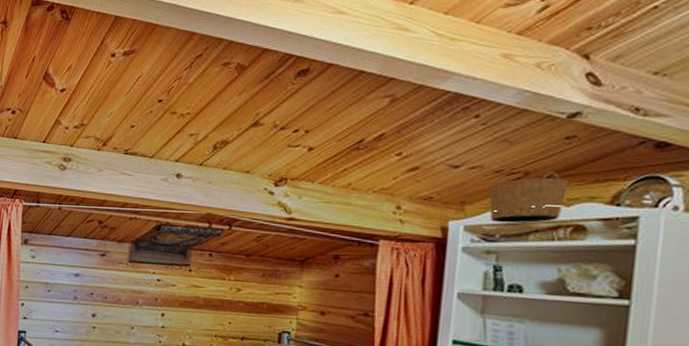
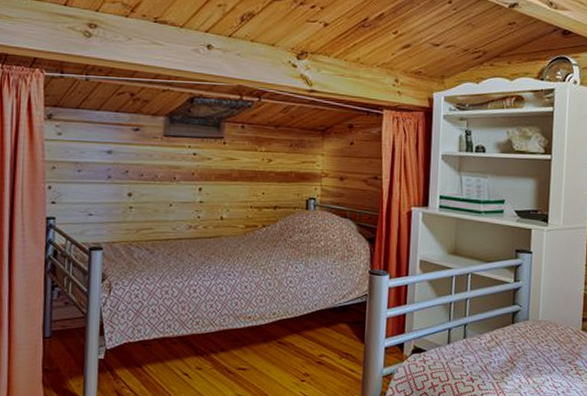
basket: present [488,171,569,224] -> none [460,51,512,95]

